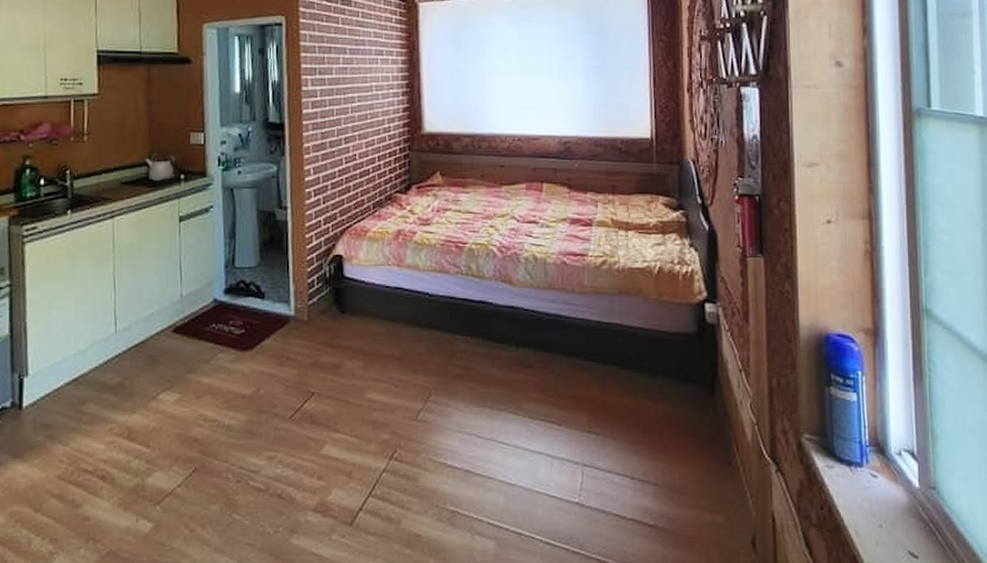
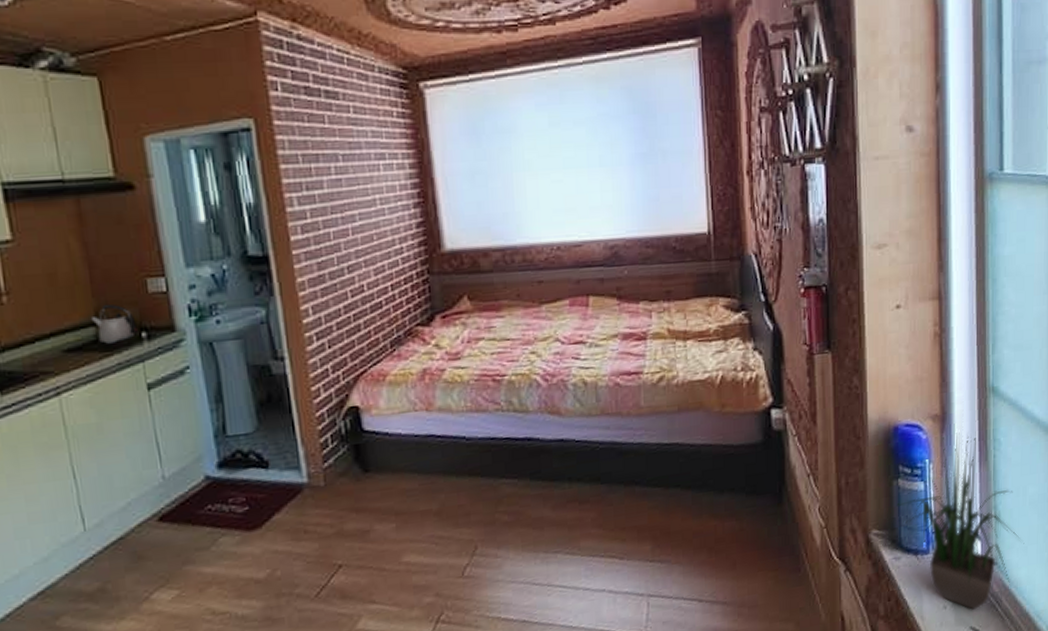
potted plant: none [829,340,965,533] -> present [897,421,1024,610]

